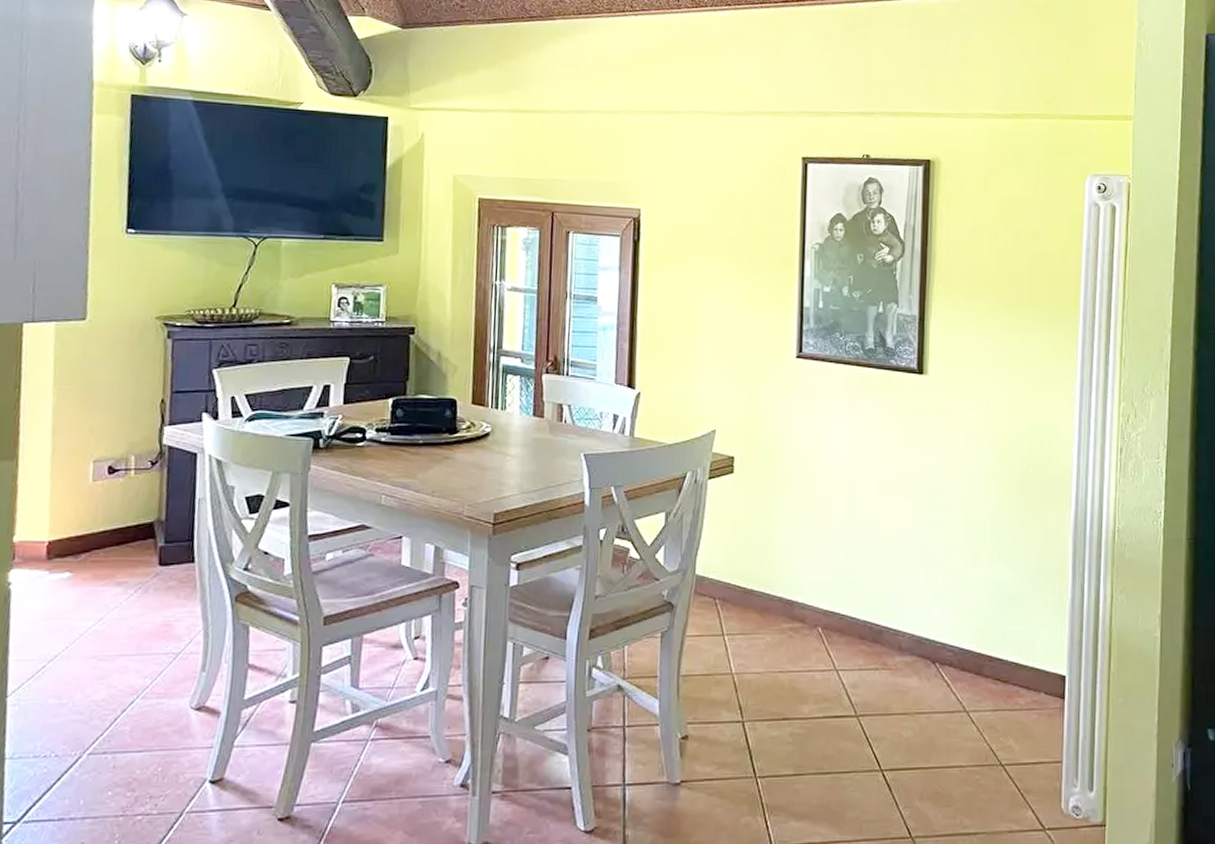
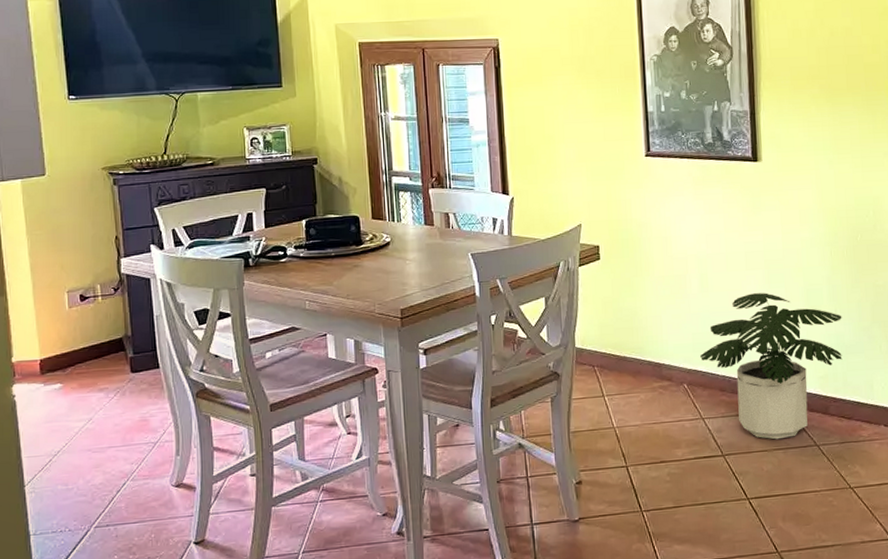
potted plant: none [840,526,1005,701] -> present [700,293,842,440]

